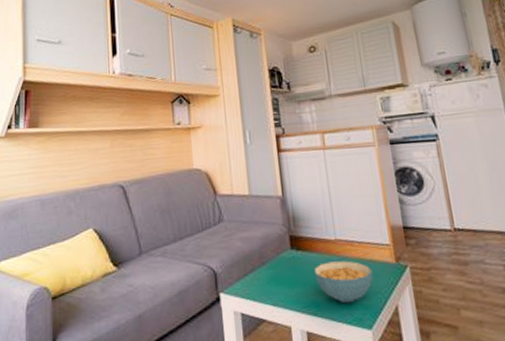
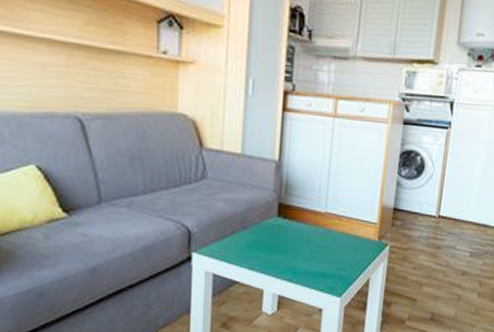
cereal bowl: present [314,260,373,303] -> none [297,233,355,273]

